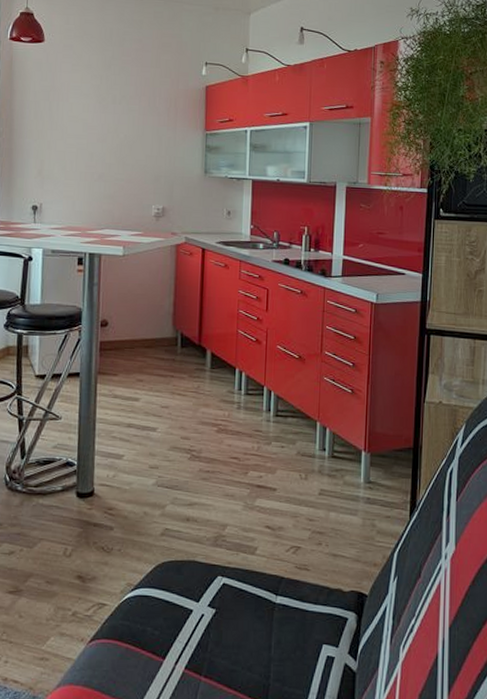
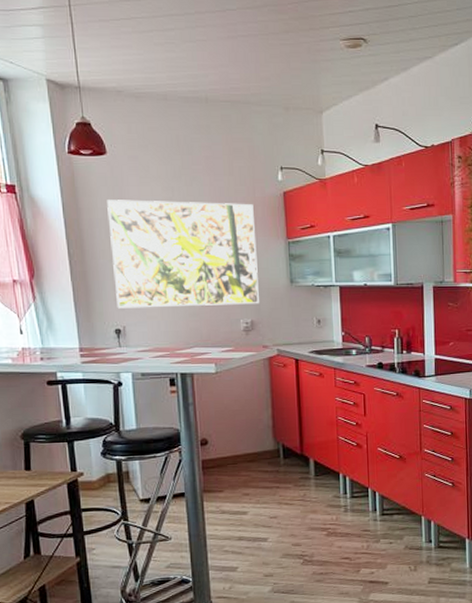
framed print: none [36,84,176,192] -> present [107,200,259,309]

